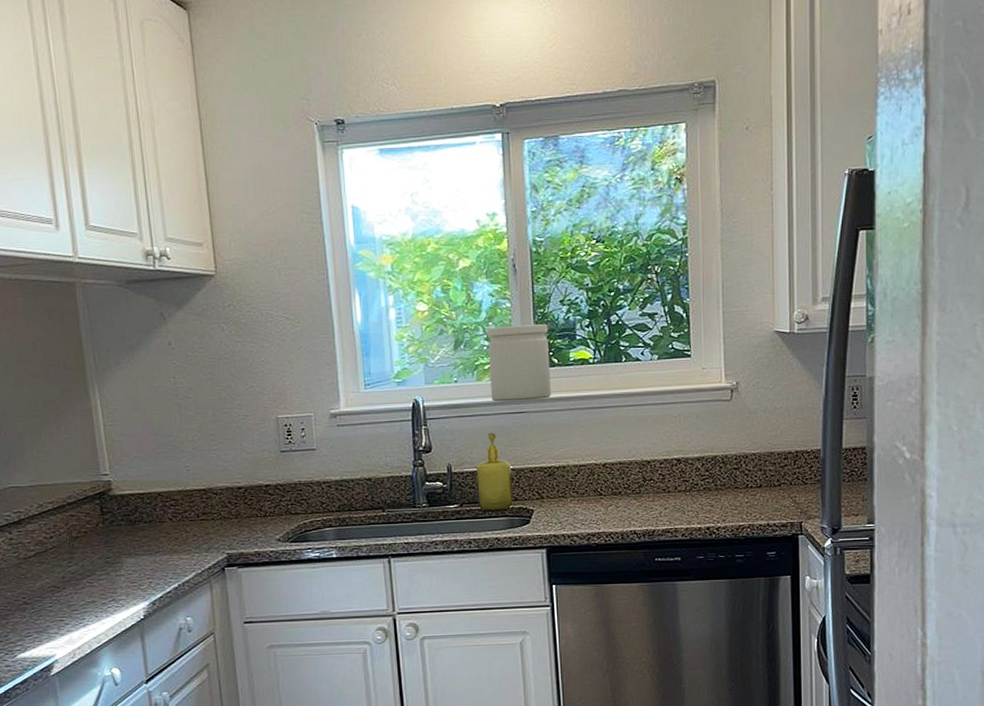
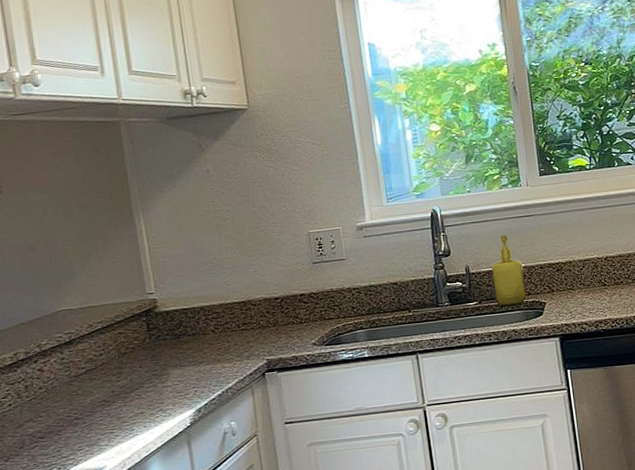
jar: present [486,324,551,402] -> none [493,137,554,208]

